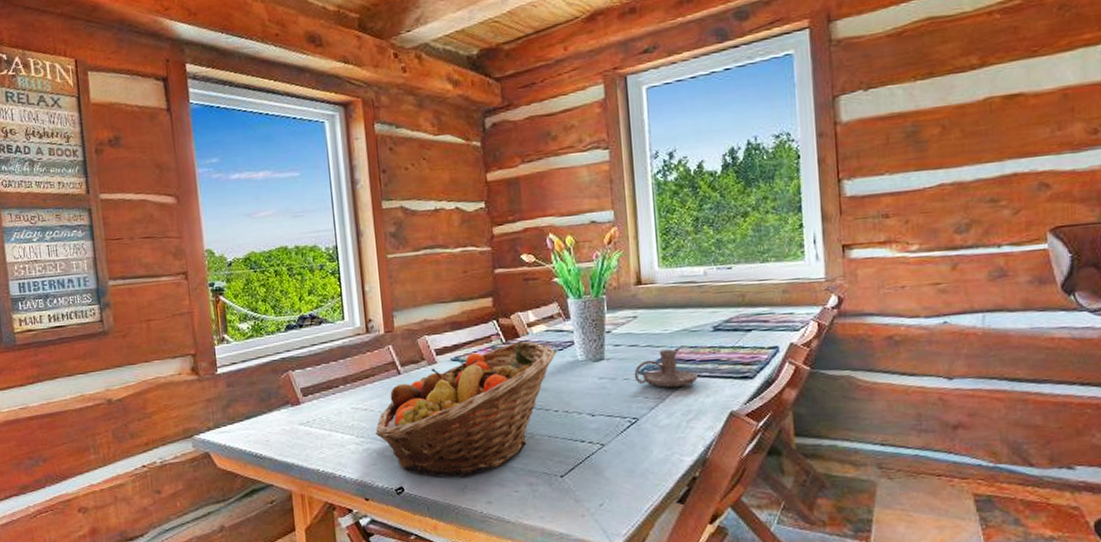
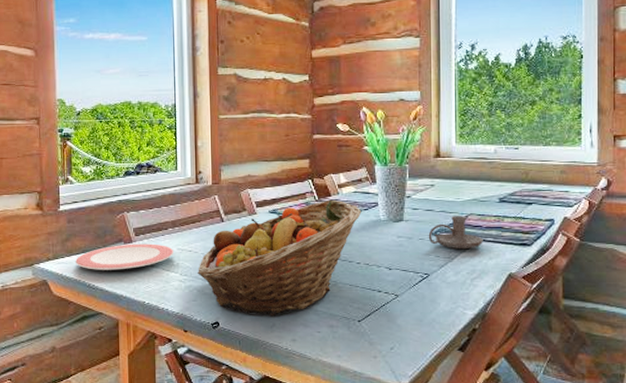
plate: none [239,404,348,438] -> present [76,243,174,270]

